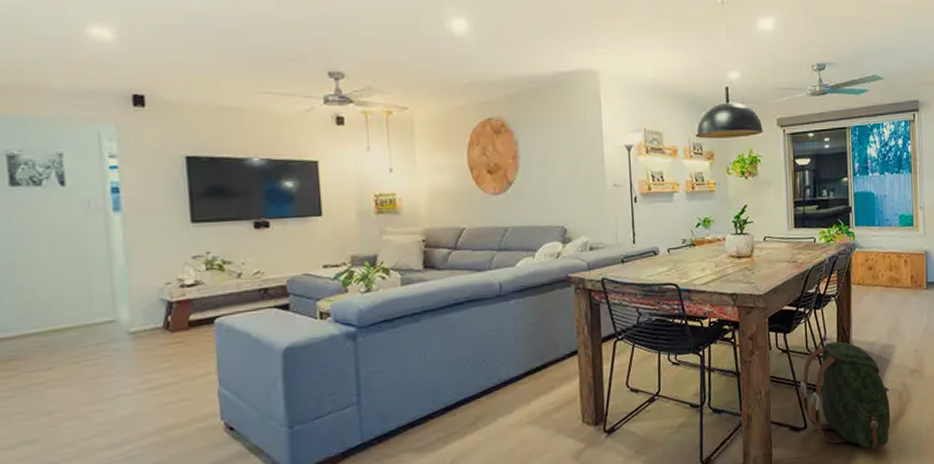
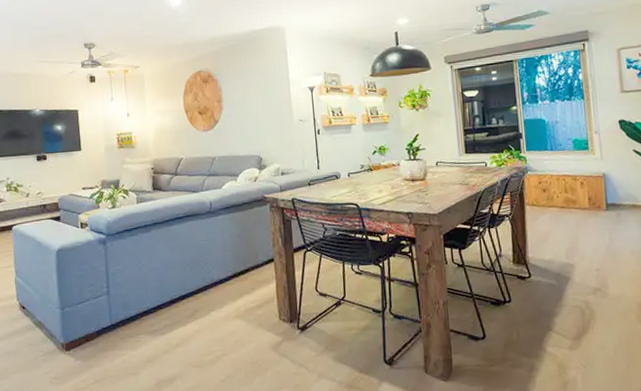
backpack: present [799,341,891,449] -> none [476,258,574,363]

